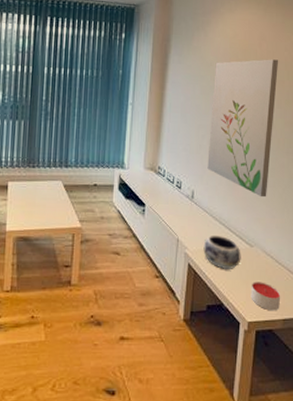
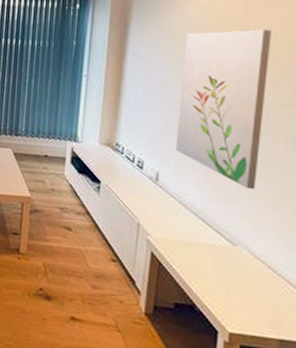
decorative bowl: present [203,235,241,269] -> none [170,224,220,268]
candle: present [251,282,280,311] -> none [233,286,275,328]

